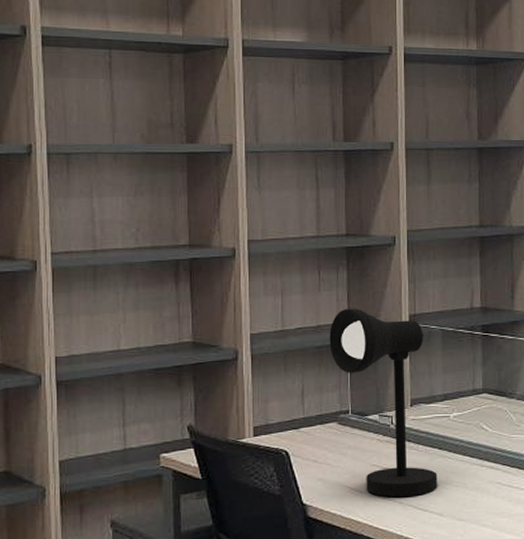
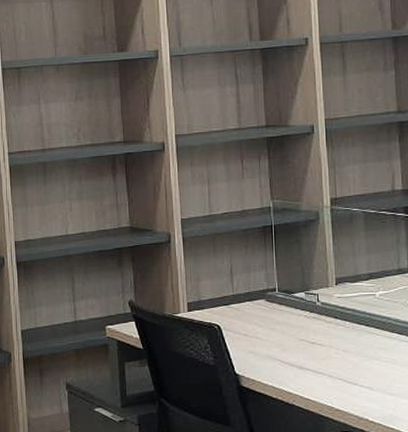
desk lamp: present [329,308,437,497] -> none [254,193,366,370]

